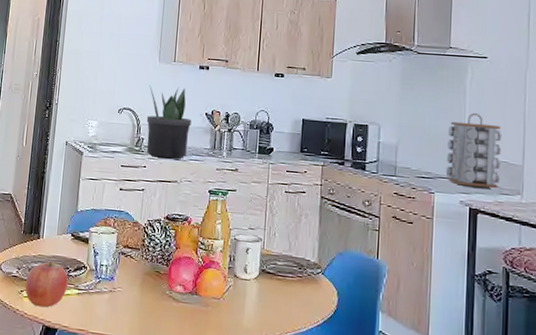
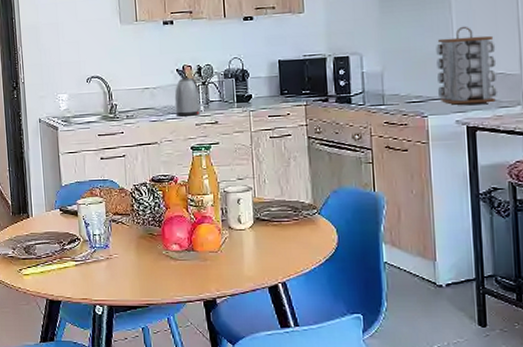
fruit: present [24,261,68,308] -> none [22,237,64,282]
planter: present [146,85,191,159] -> none [114,46,163,122]
kettle: none [198,122,224,161] -> present [174,77,200,117]

